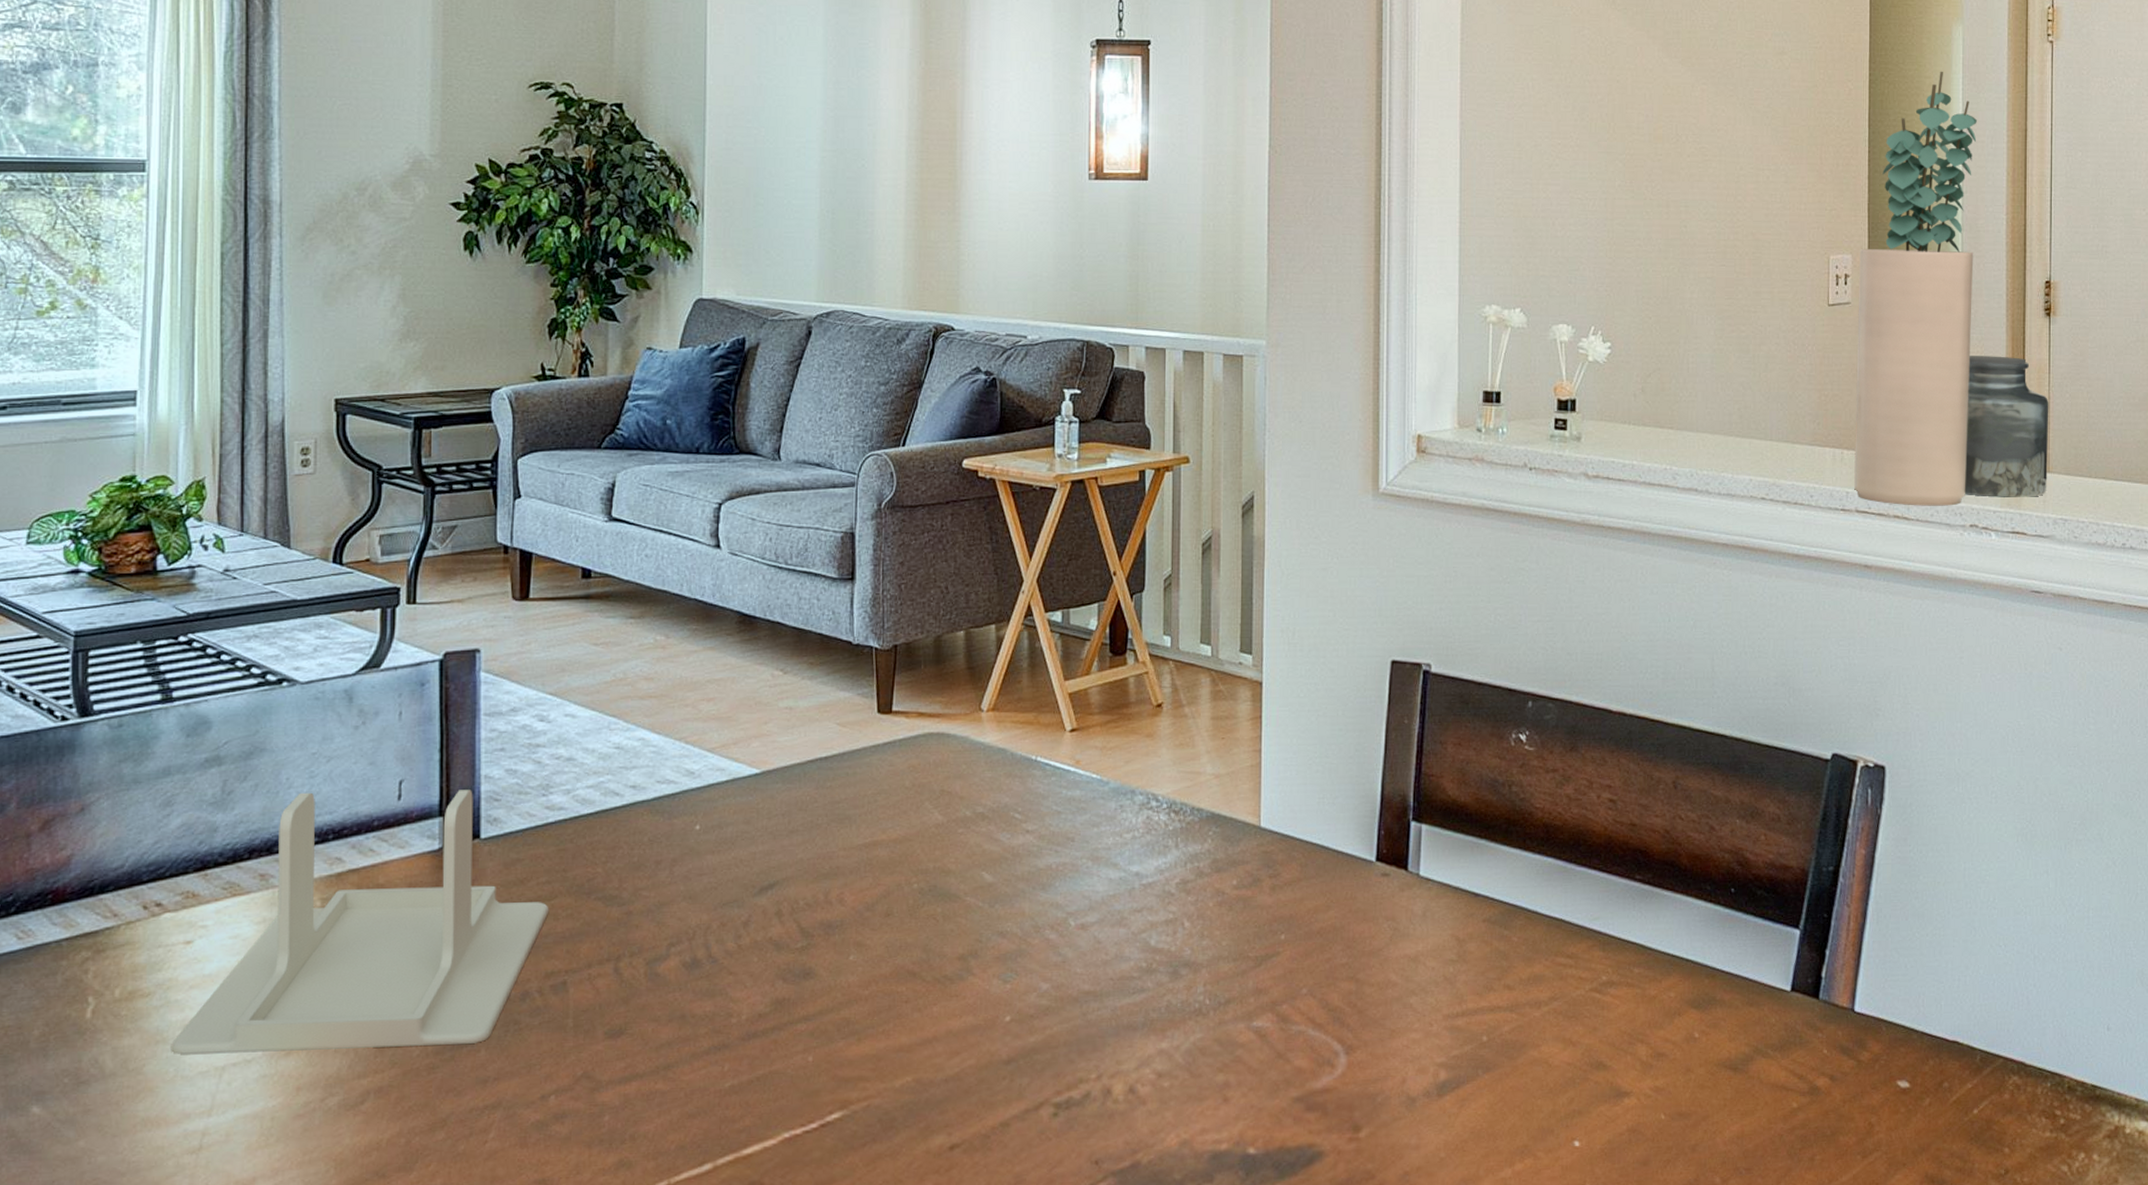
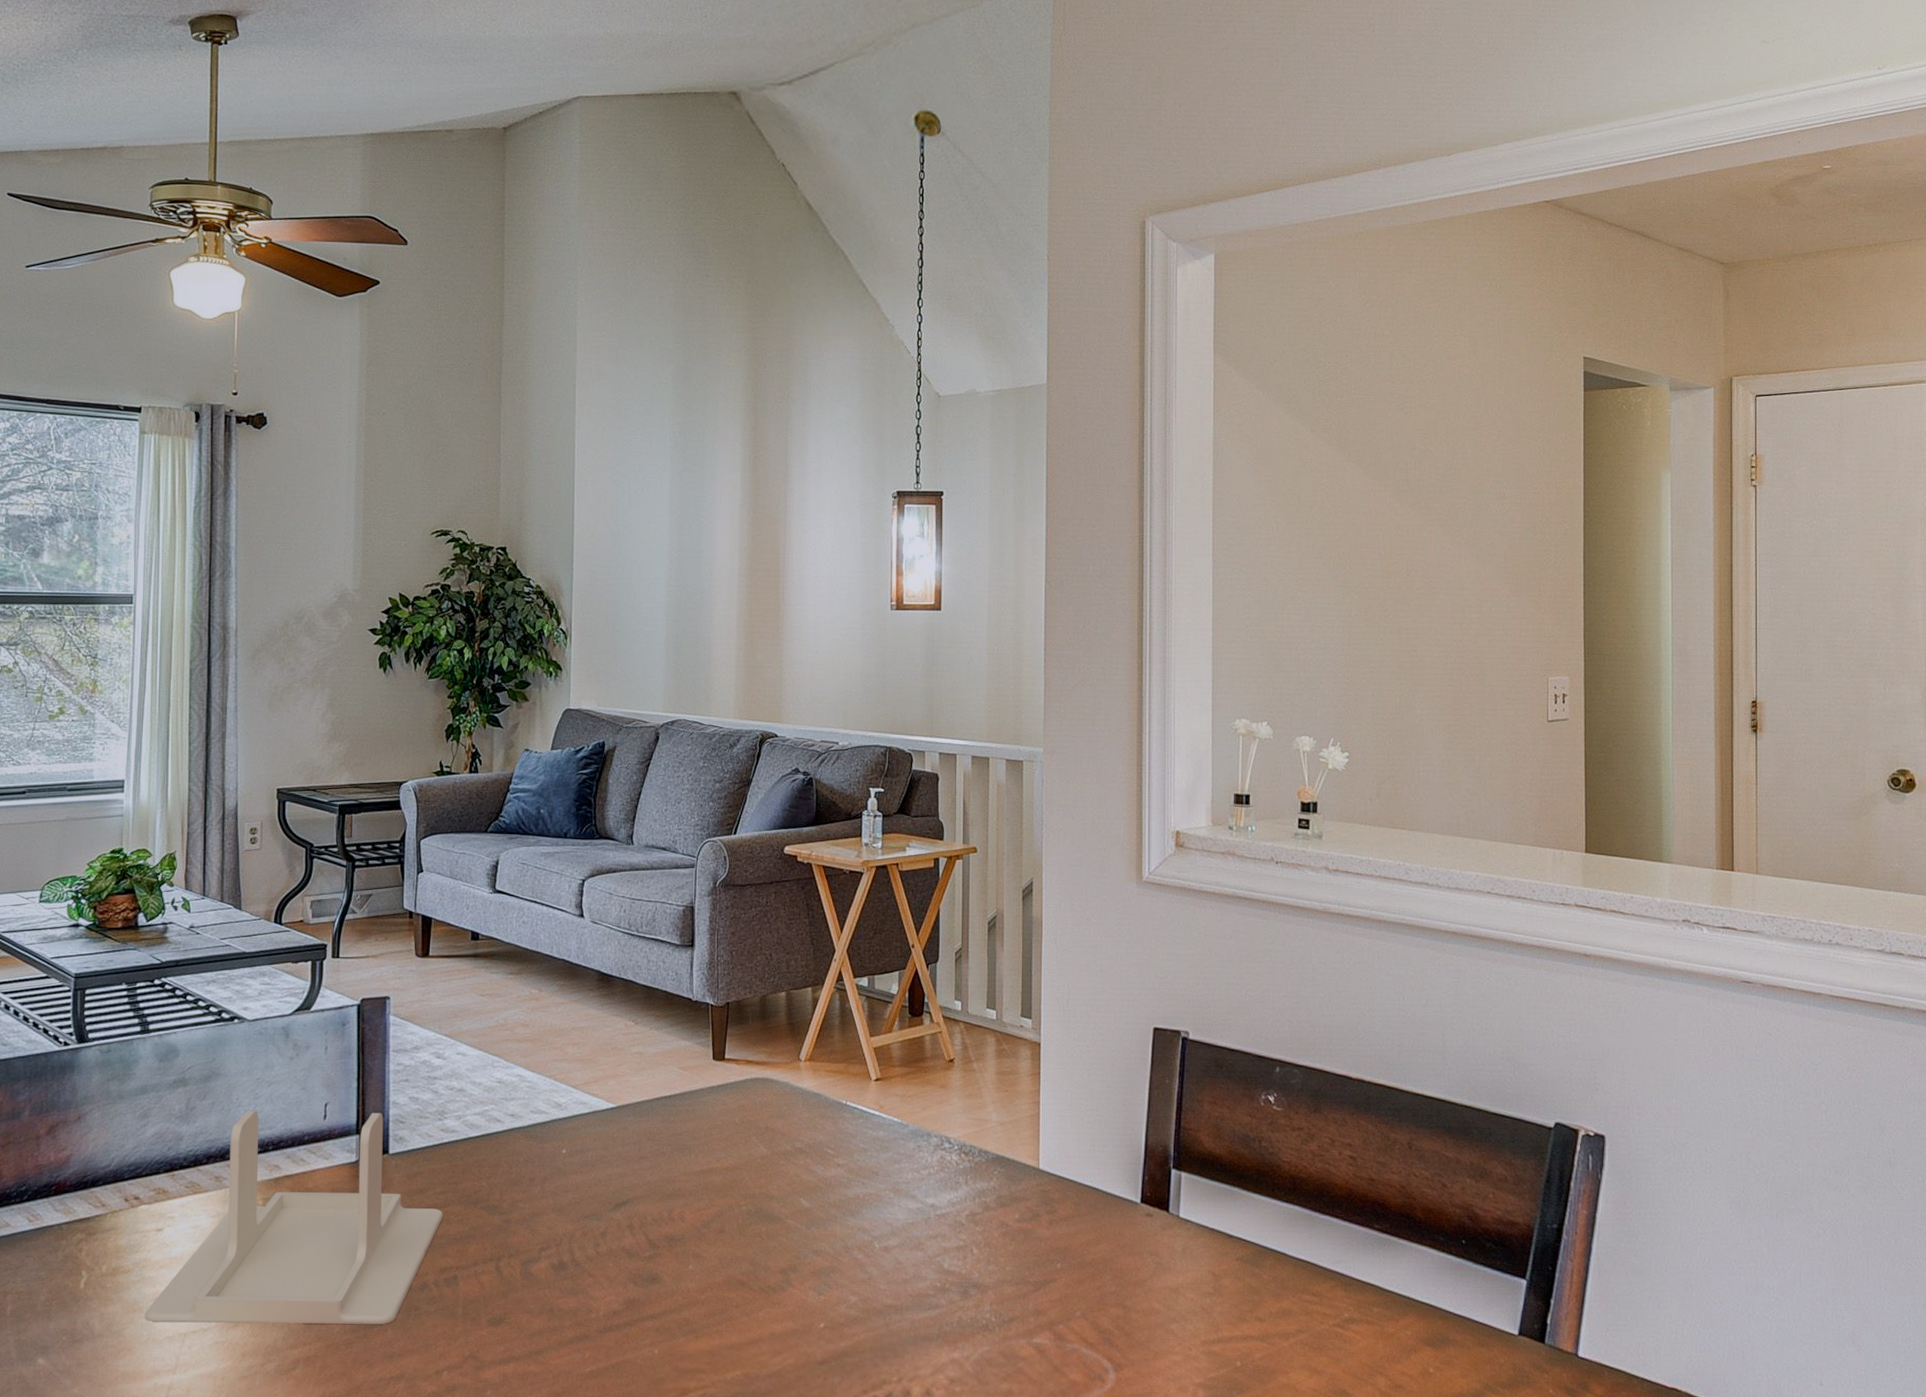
vase: present [1854,71,1977,506] -> none [1573,513,1685,903]
jar: present [1964,356,2049,497] -> none [1677,768,1757,896]

